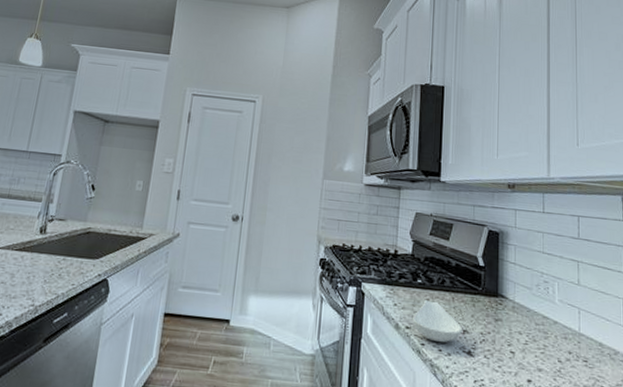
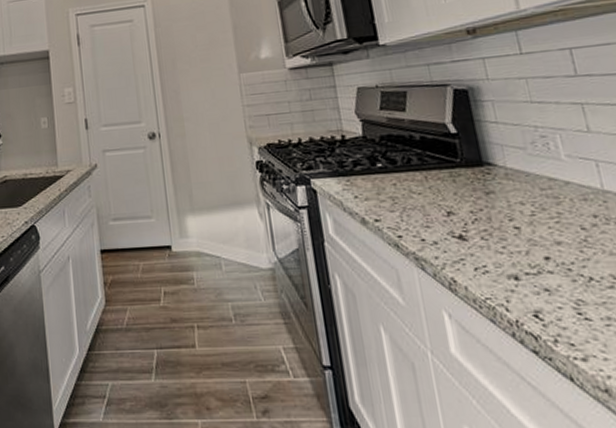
spoon rest: present [413,300,463,343] -> none [380,184,447,232]

